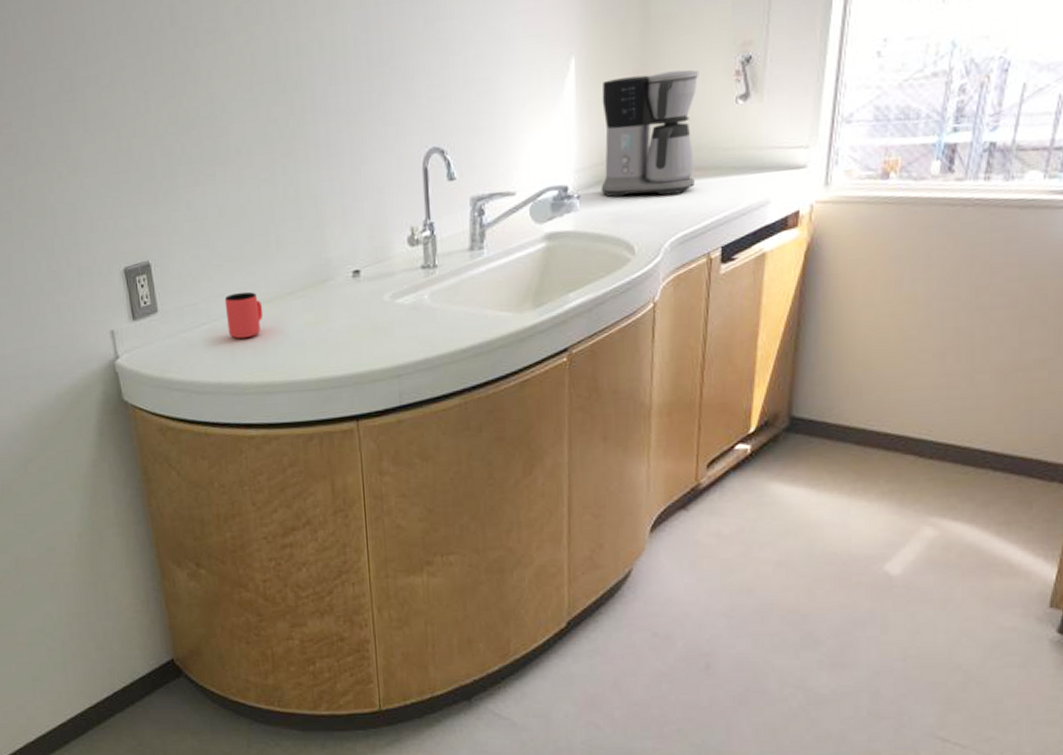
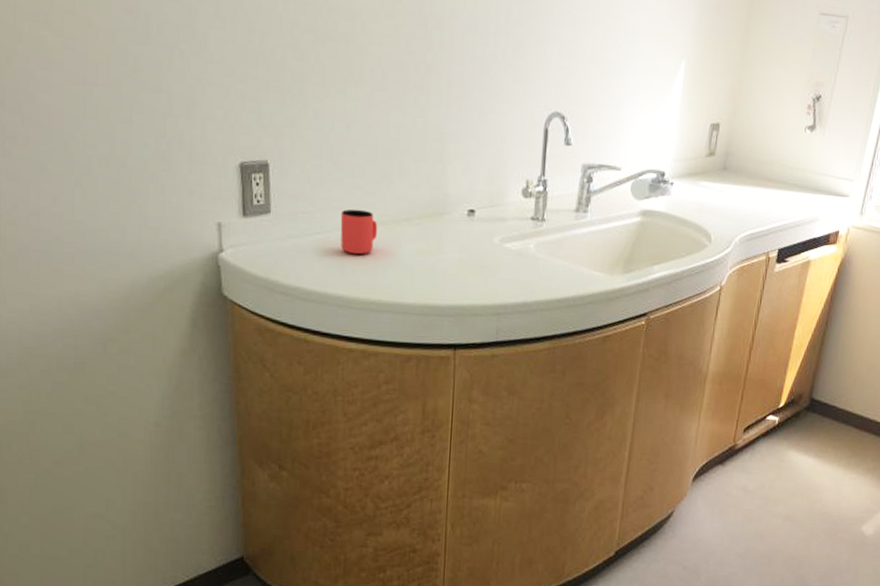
coffee maker: present [601,69,700,198] -> none [691,87,781,198]

